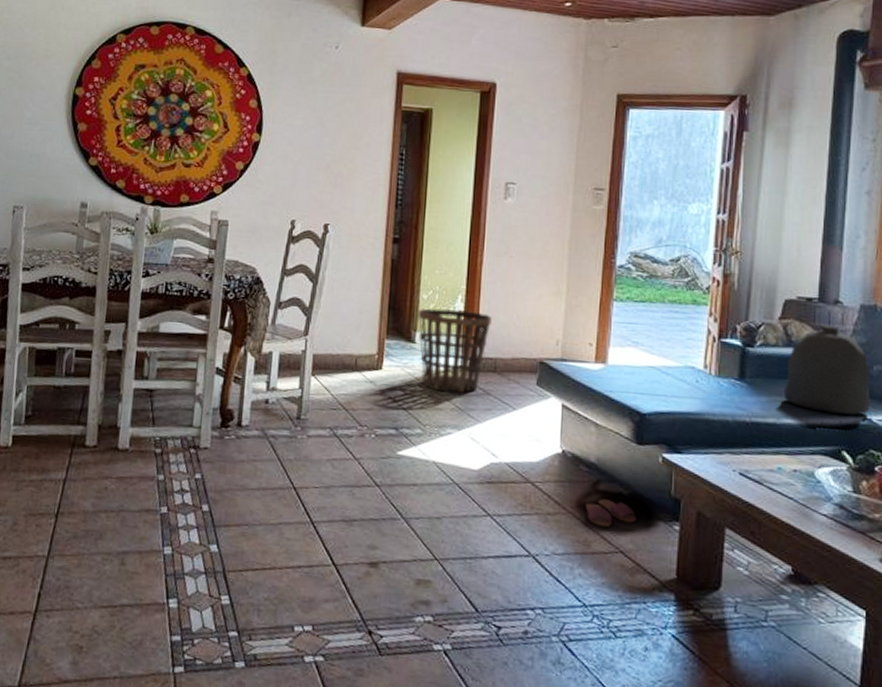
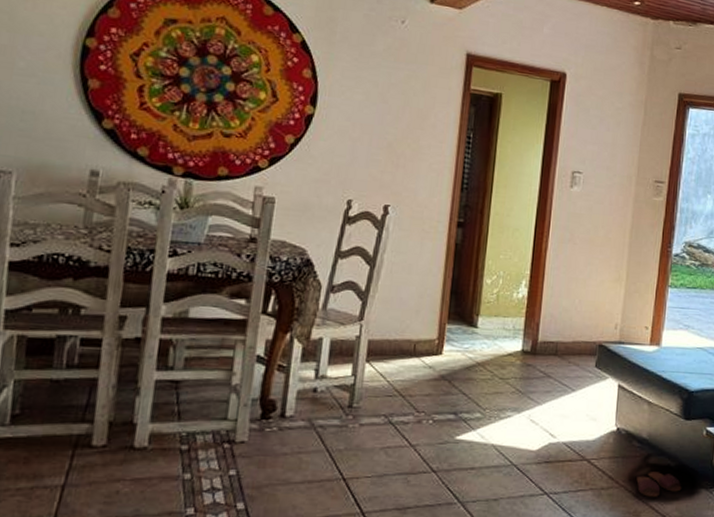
basket: present [417,308,492,393] -> none [480,293,555,376]

